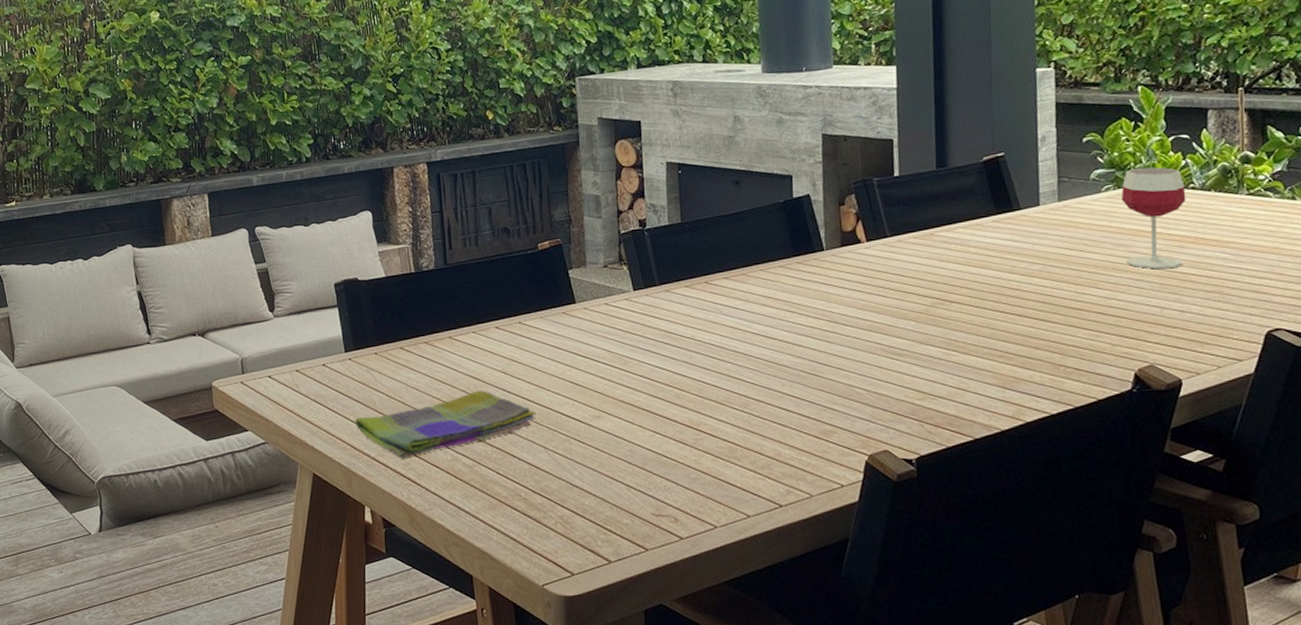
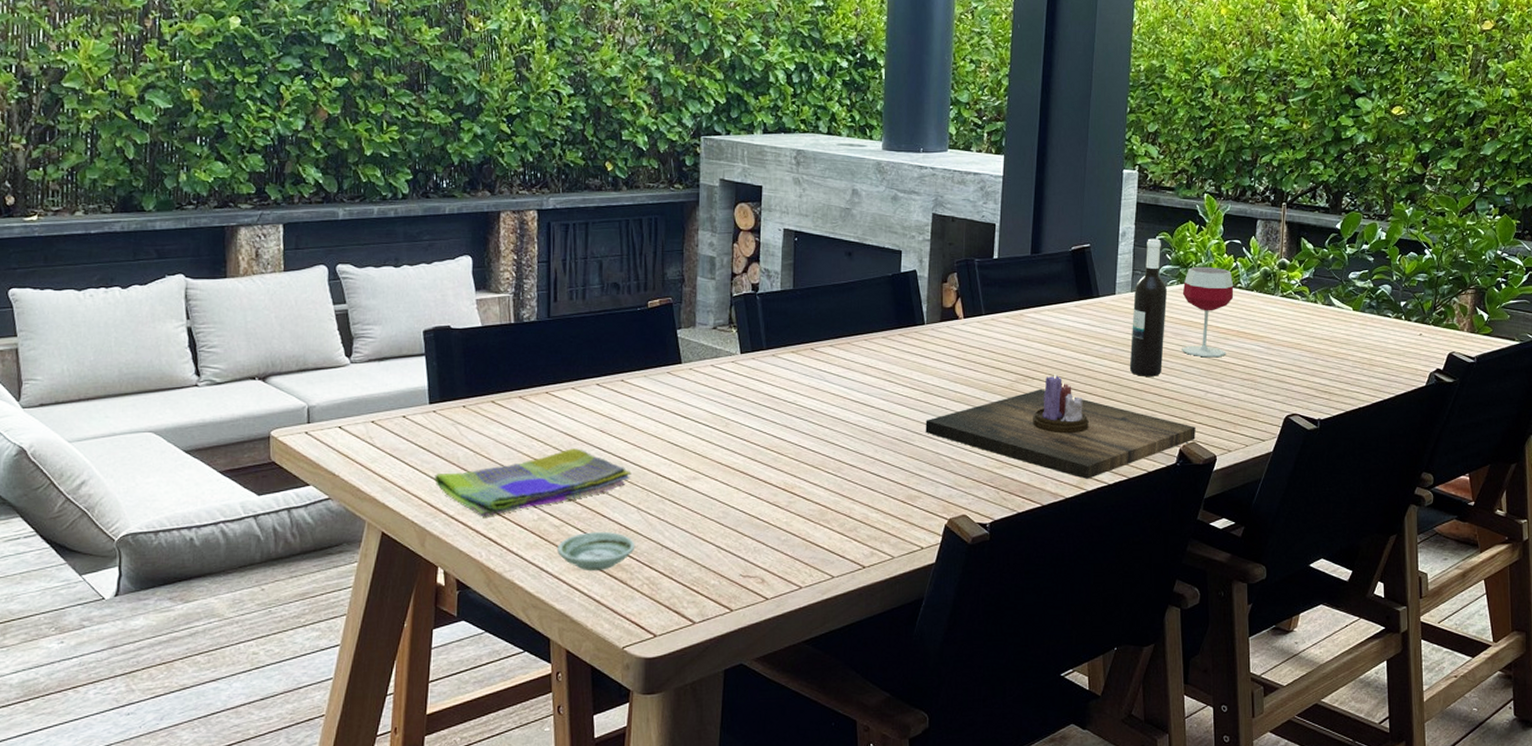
saucer: none [472,472,546,509] -> present [557,532,636,570]
candle: none [834,296,1153,409] -> present [925,374,1196,479]
wine bottle: none [1062,140,1105,294] -> present [1129,238,1167,377]

